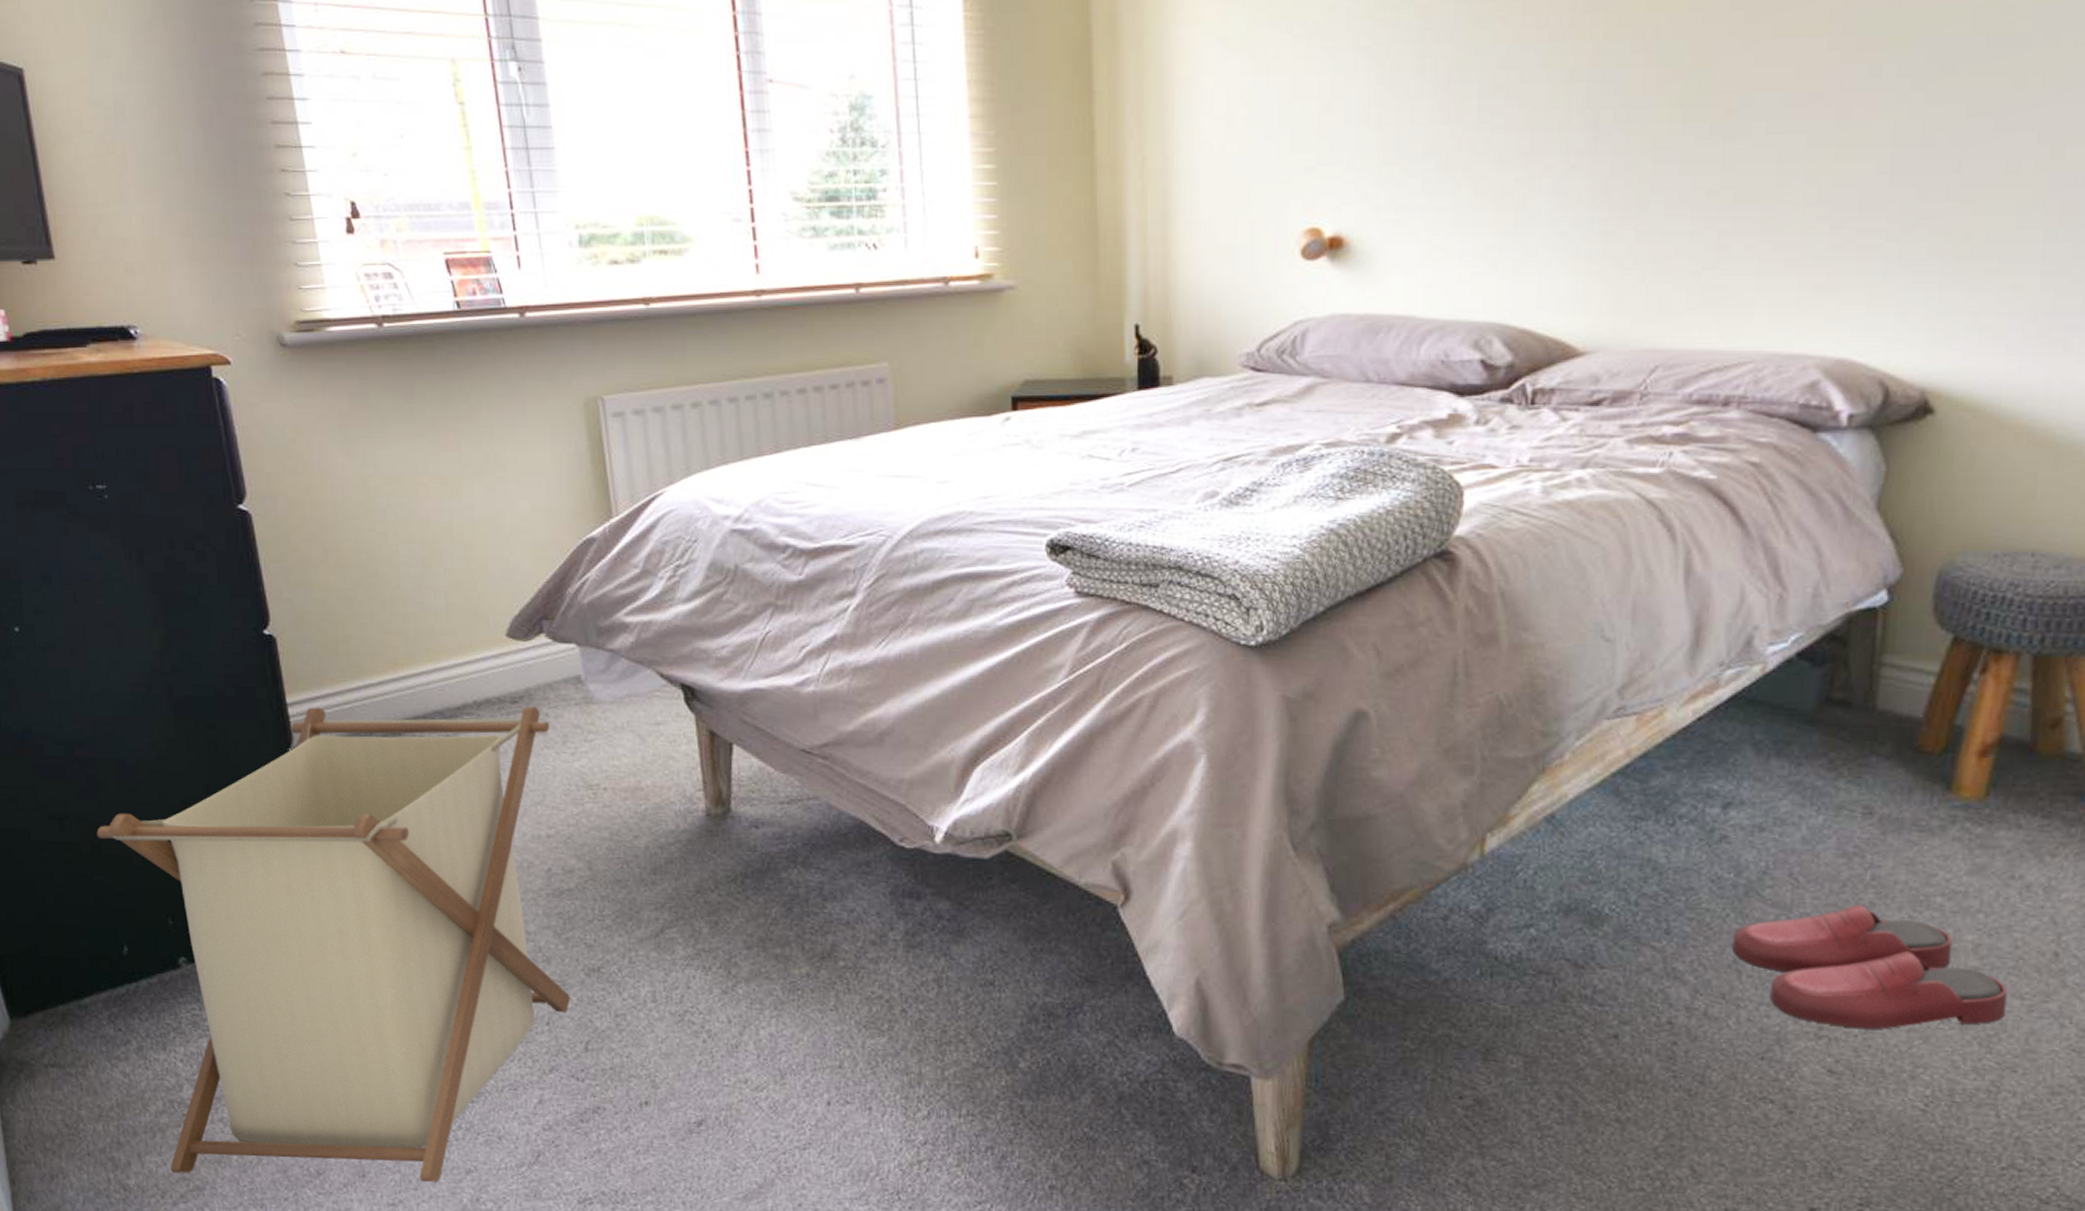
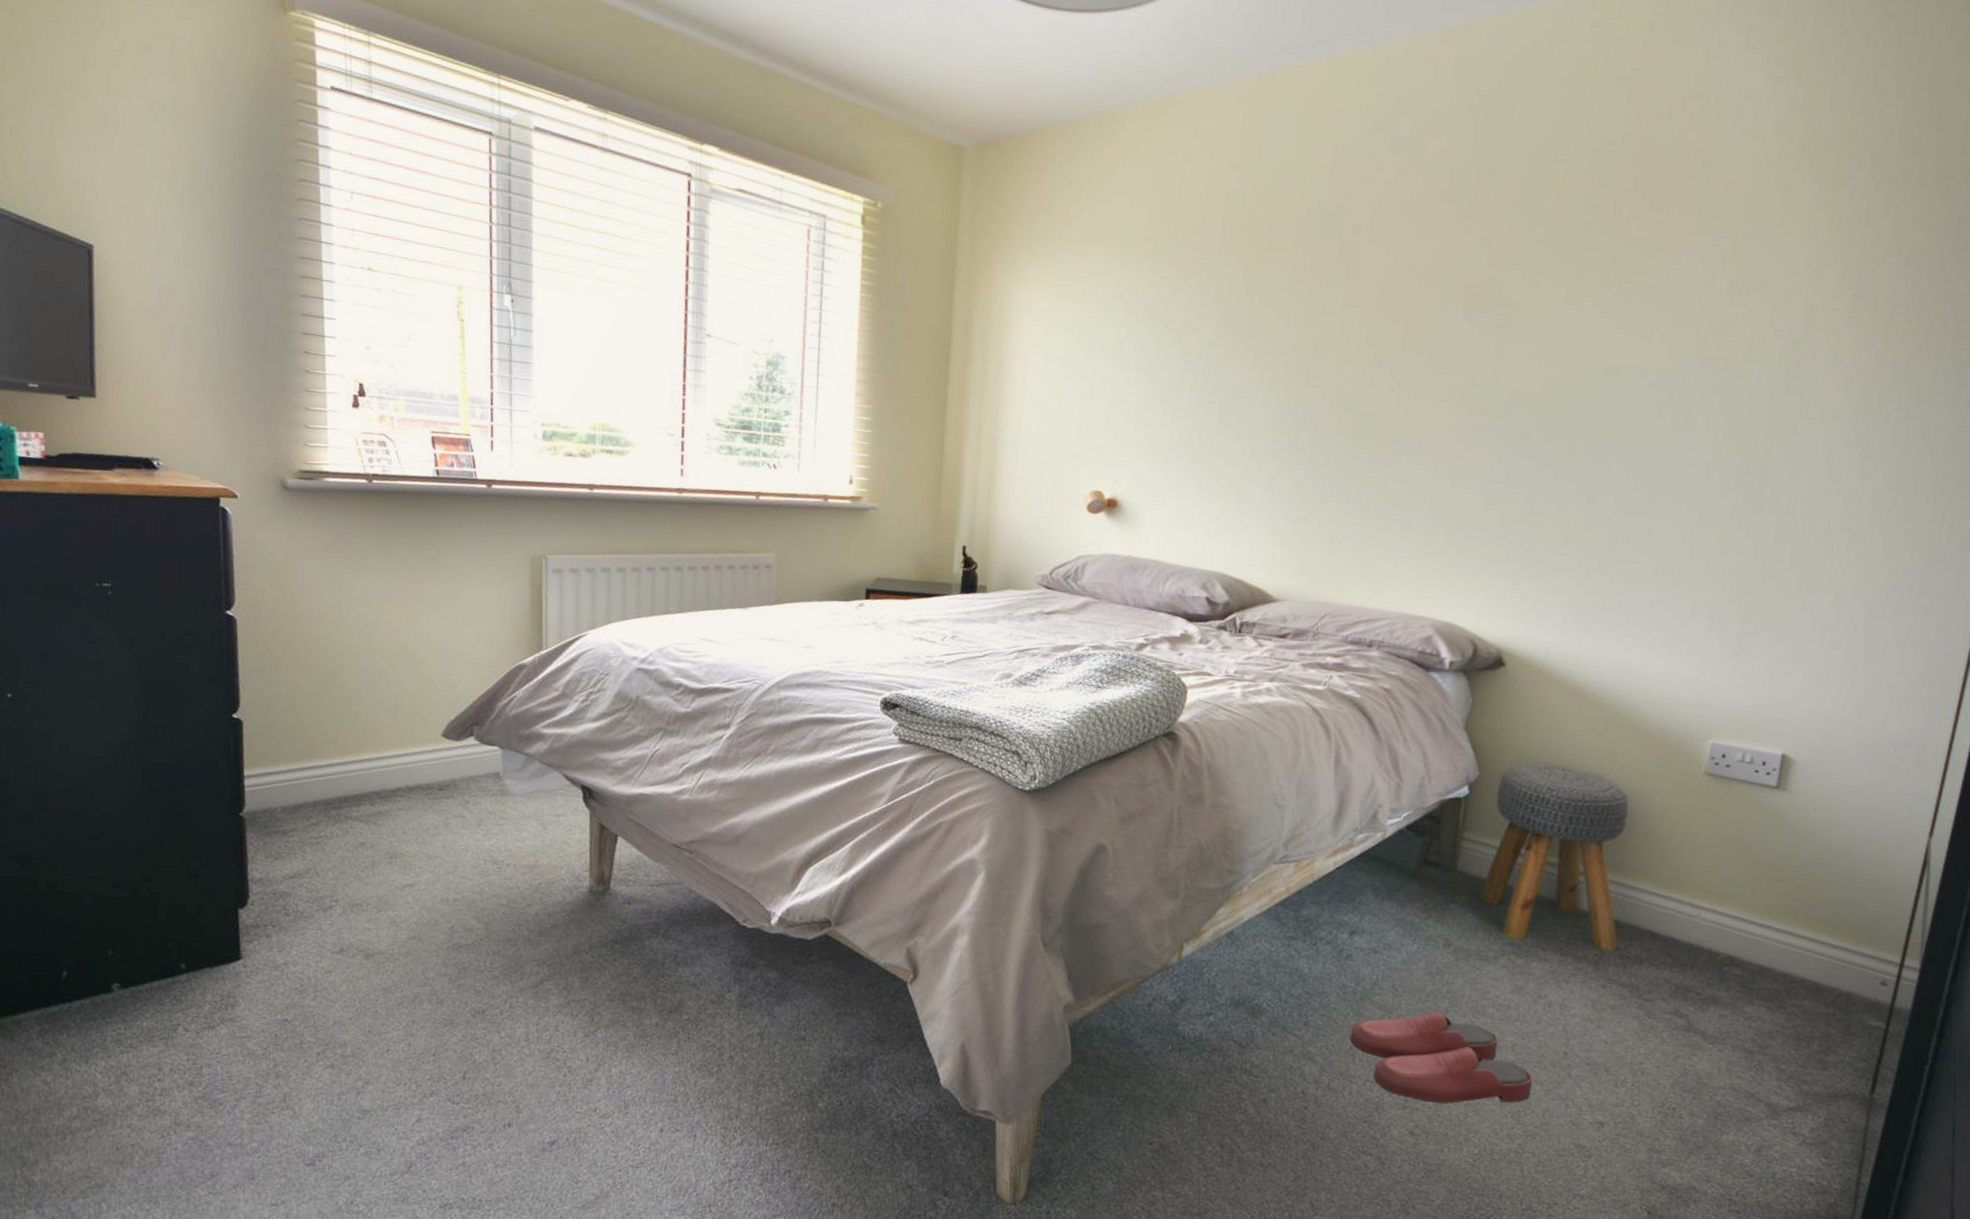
laundry basket: present [96,706,570,1182] -> none [54,780,469,1186]

